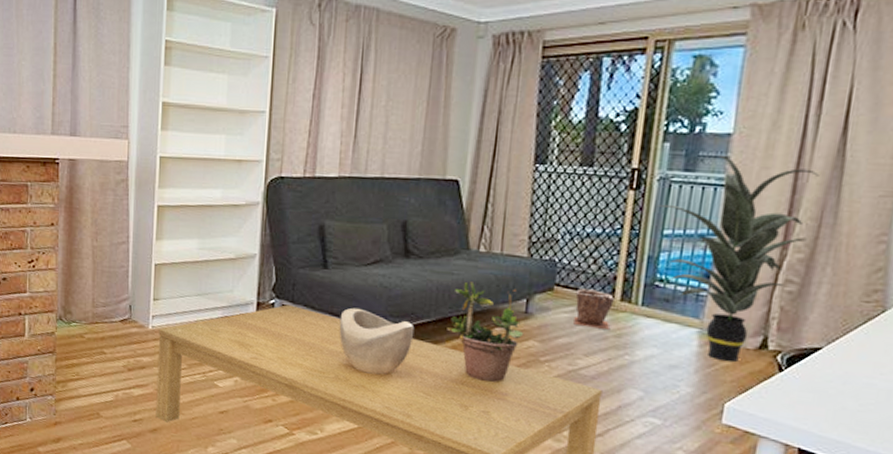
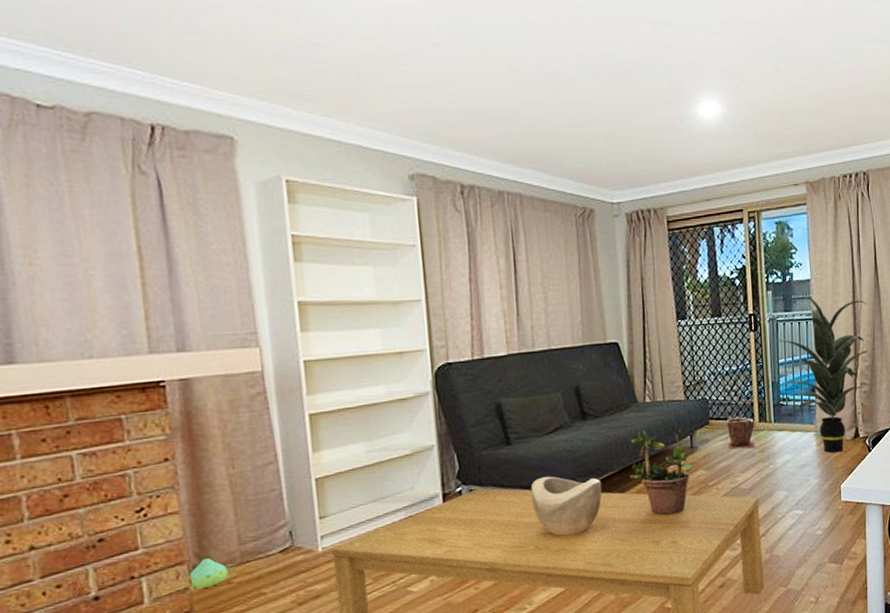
plush toy: none [55,312,82,336] -> present [187,558,228,589]

